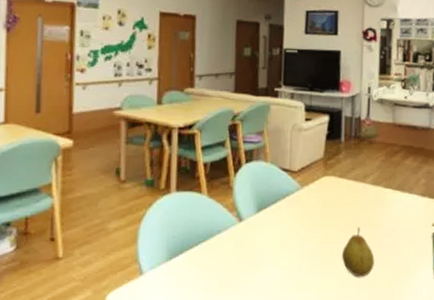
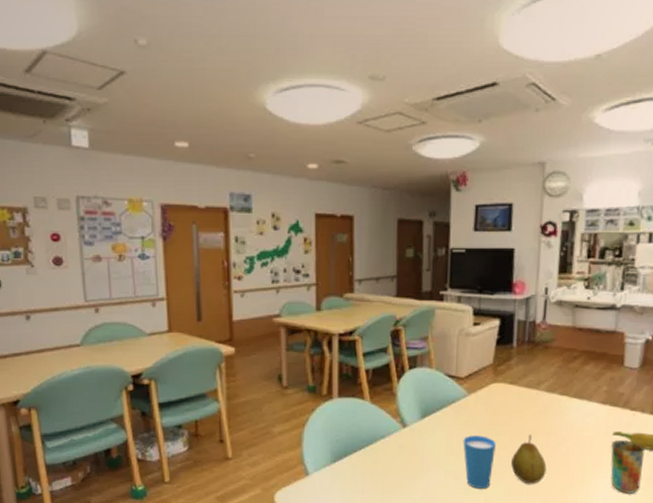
cup: none [296,229,327,283] -> present [463,435,496,489]

